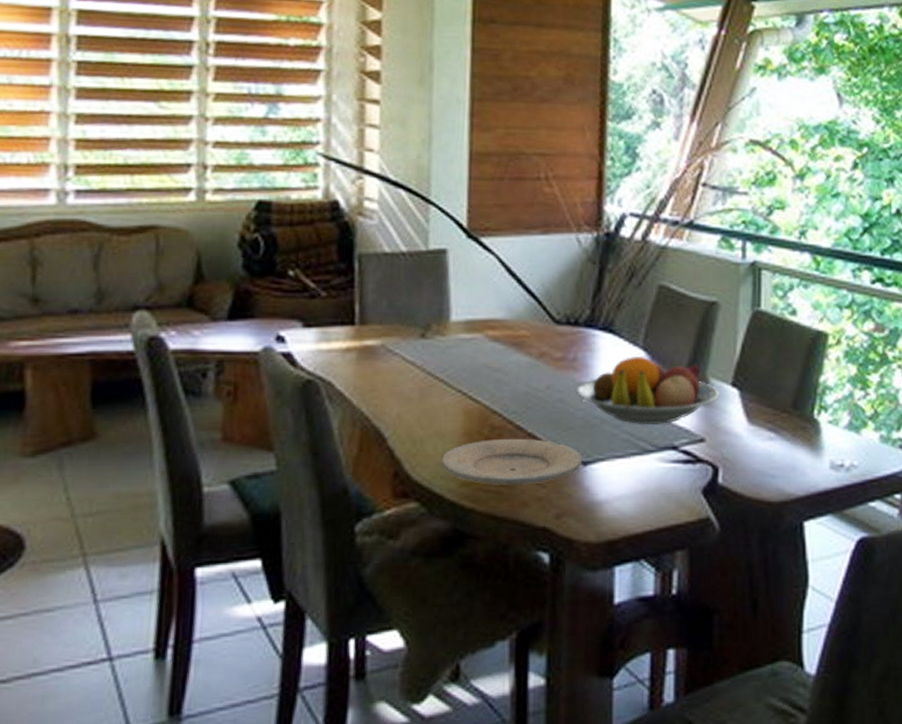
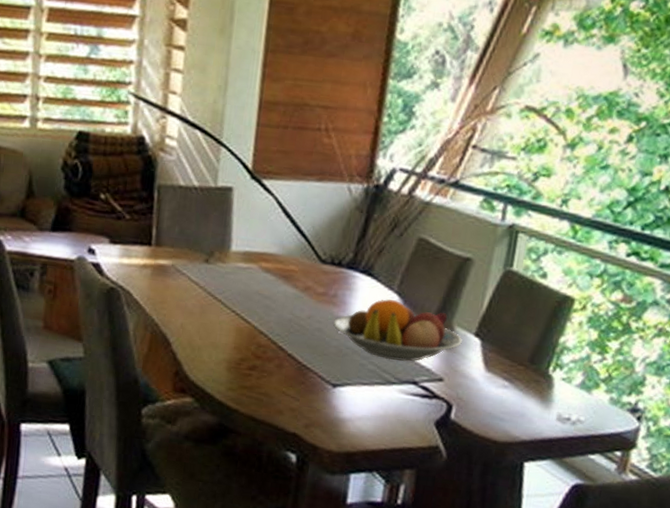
plate: present [440,438,583,485] -> none [213,355,333,397]

